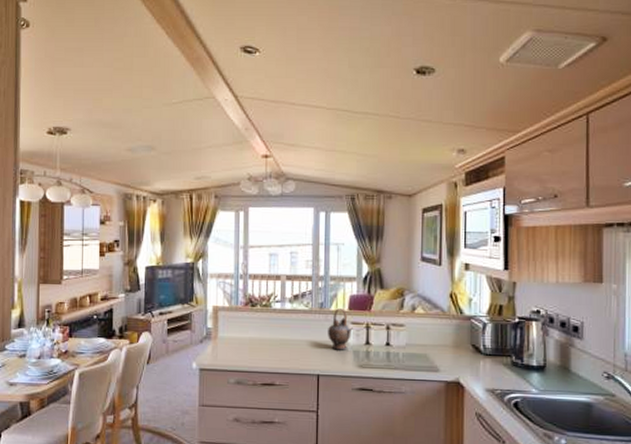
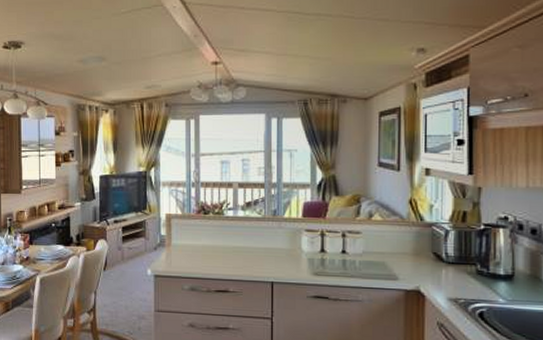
teapot: present [328,308,353,350] -> none [281,216,307,258]

